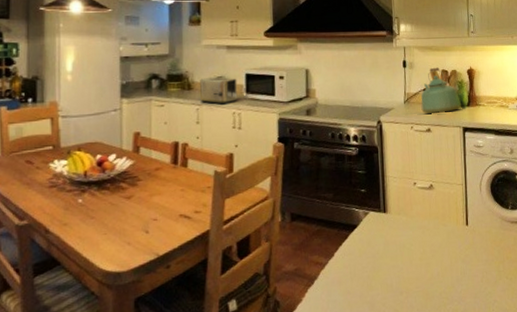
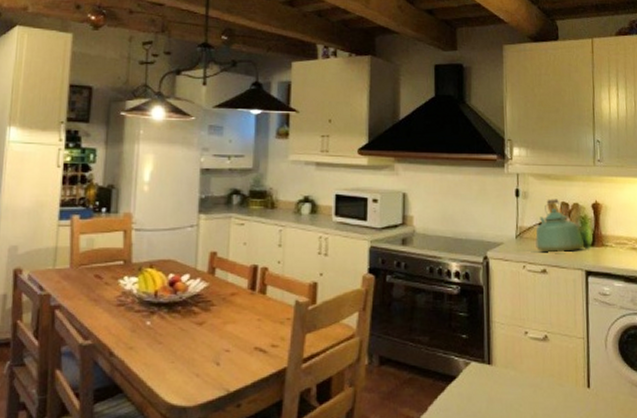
toaster: present [200,76,238,105] -> none [284,195,326,227]

